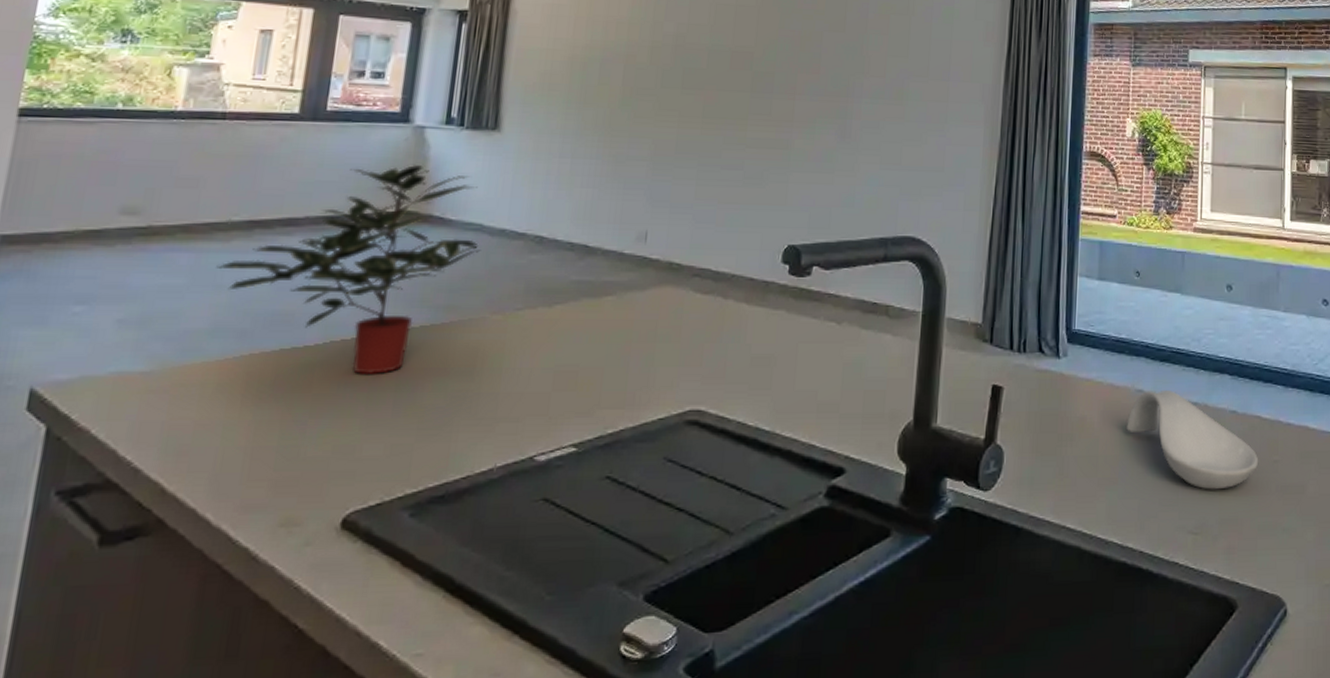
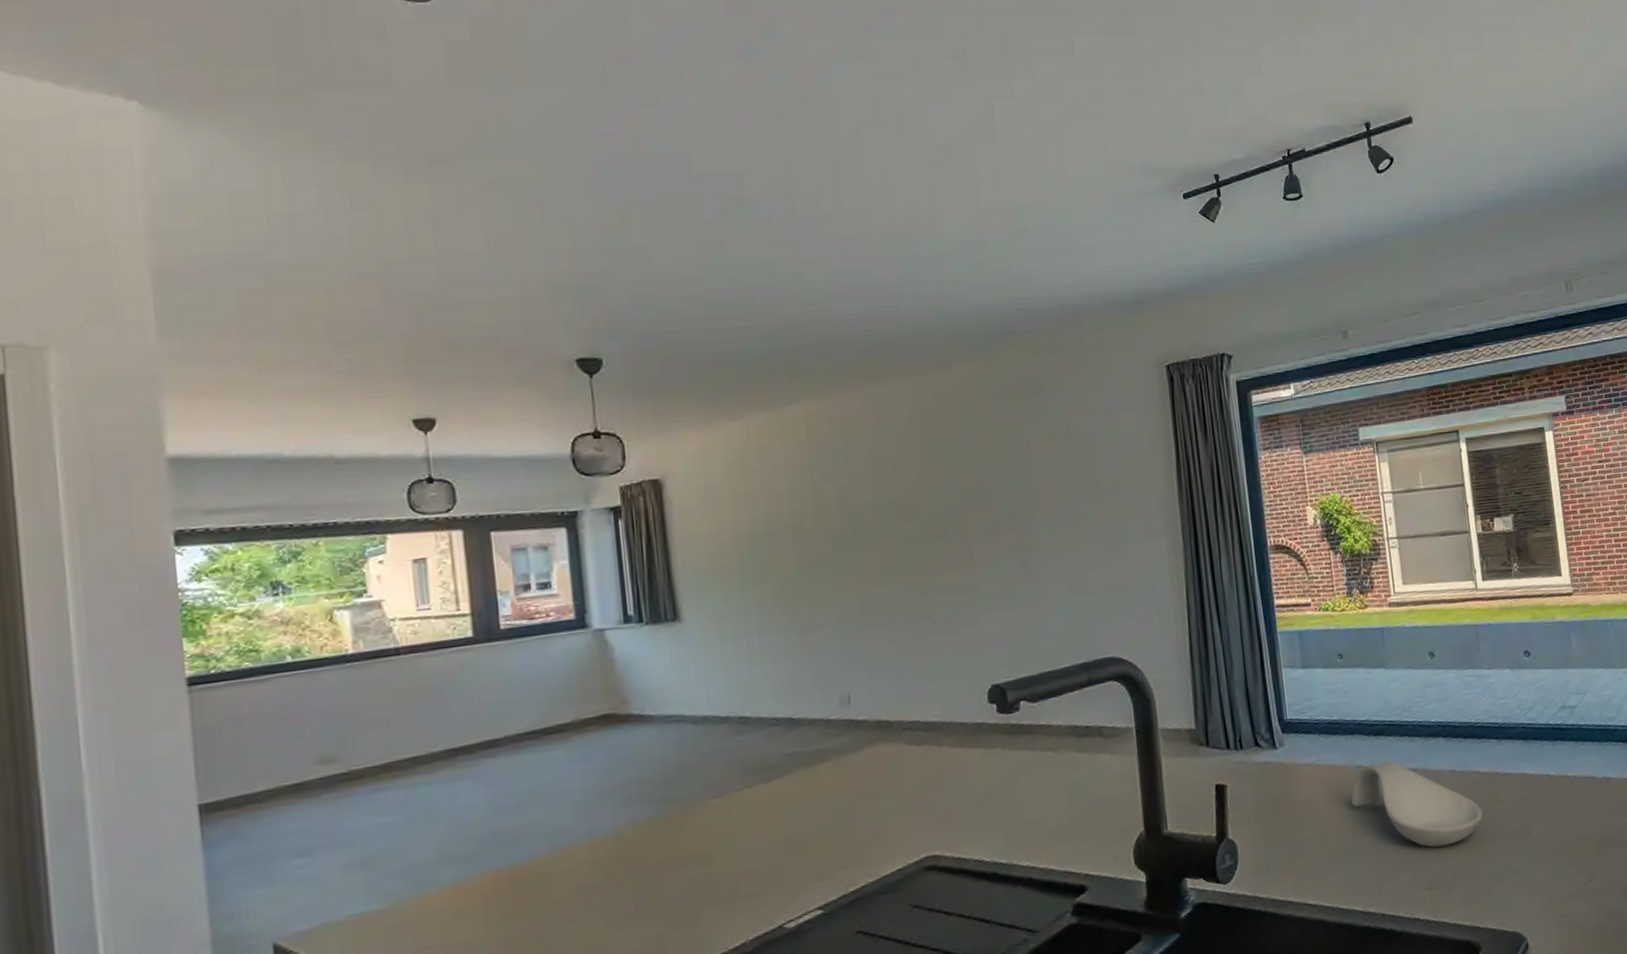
potted plant: present [216,165,481,376] -> none [427,668,688,877]

